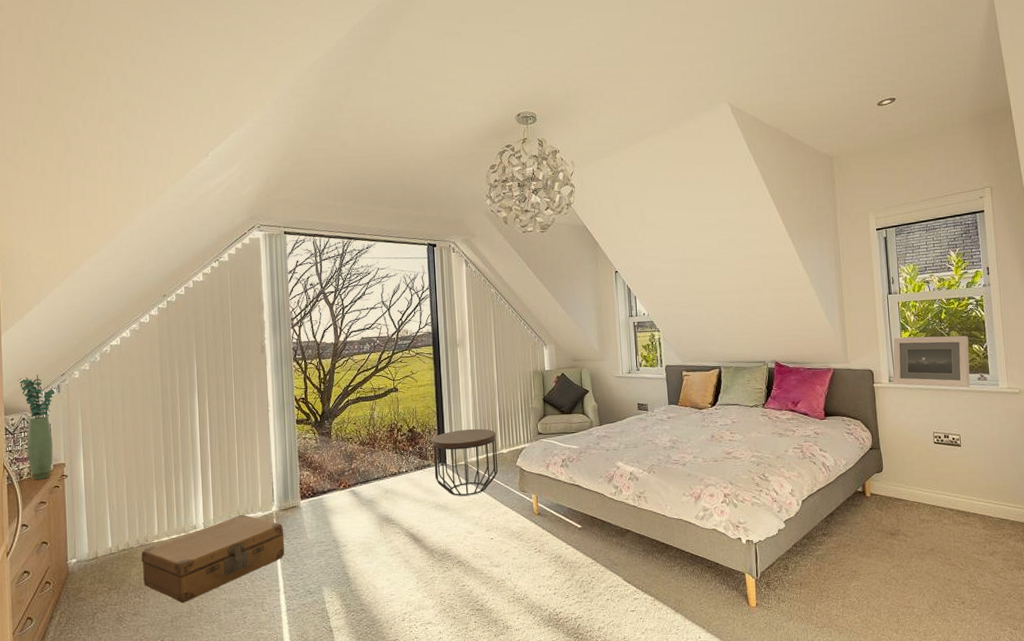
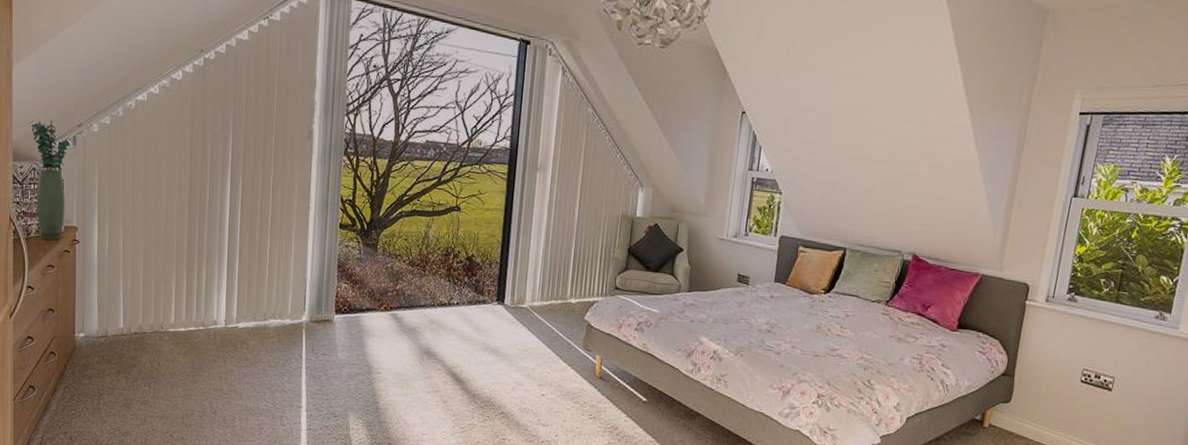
suitcase: present [141,515,285,603] -> none [155,318,313,401]
side table: present [433,428,499,496] -> none [489,267,567,344]
picture frame: present [892,335,971,388] -> none [1050,250,1158,325]

